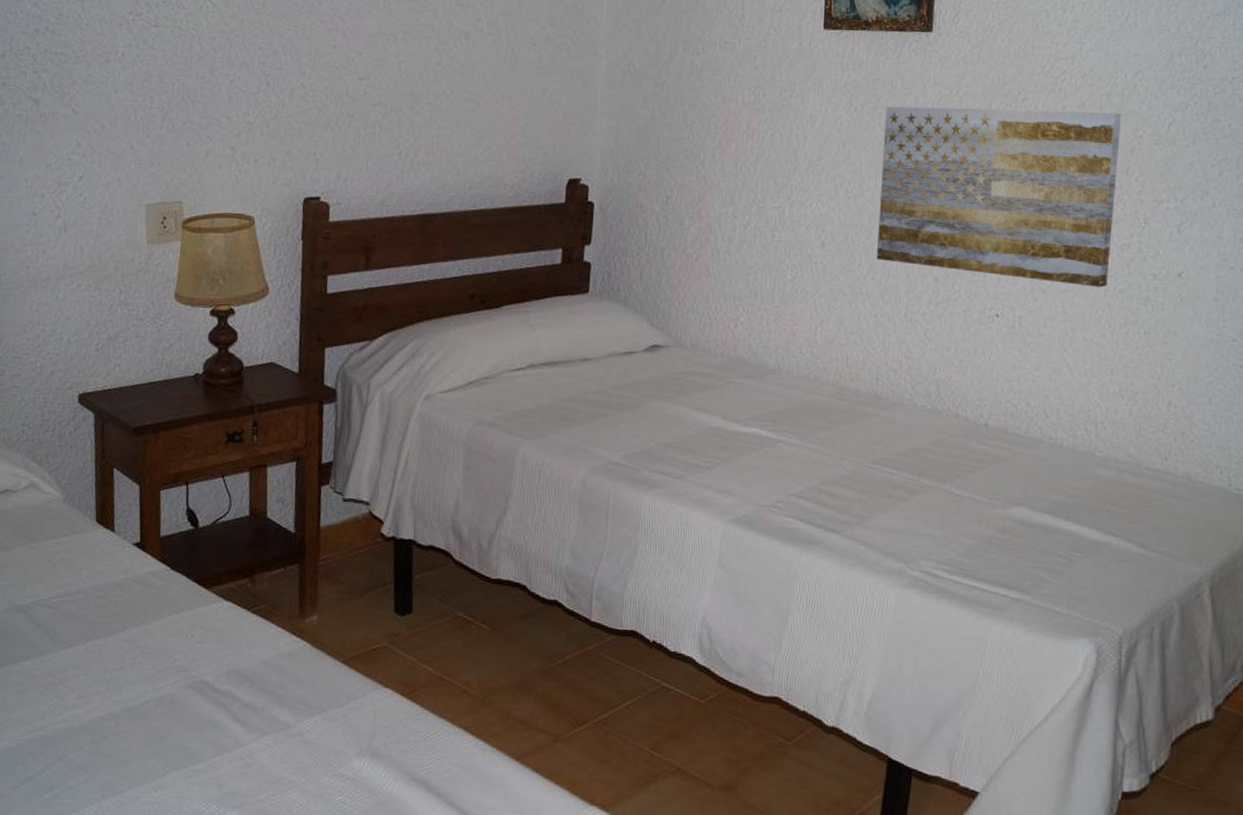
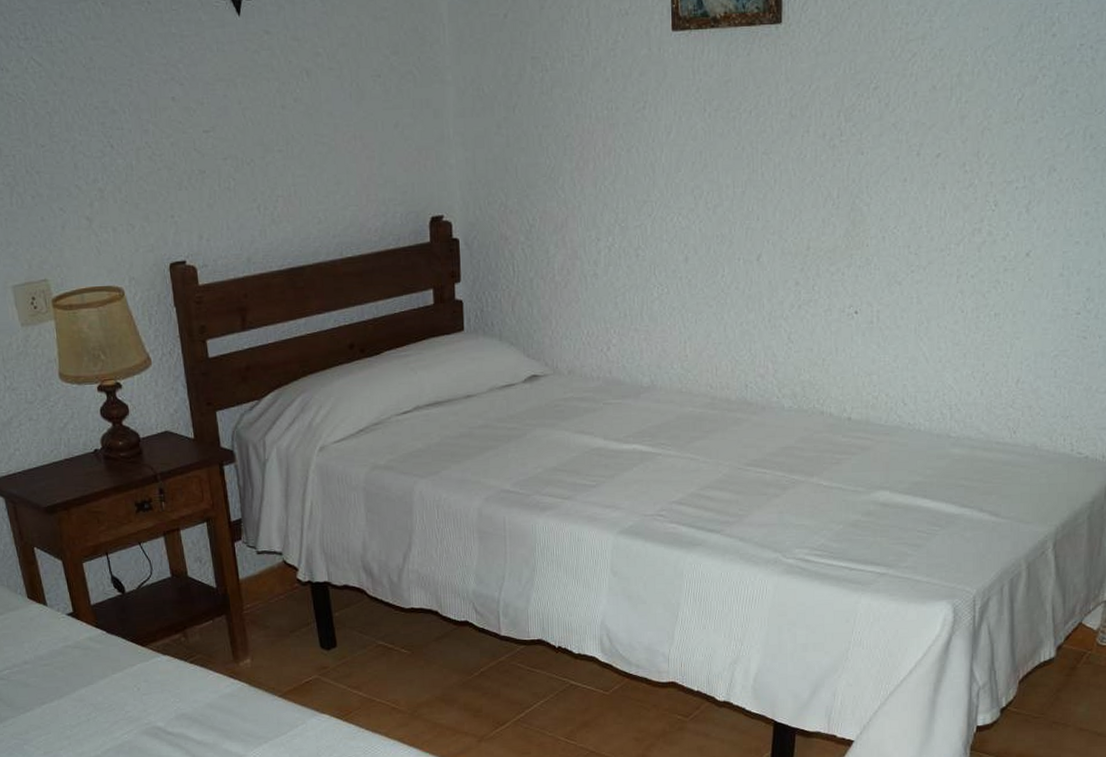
wall art: present [876,106,1122,288] -> none [738,93,972,275]

